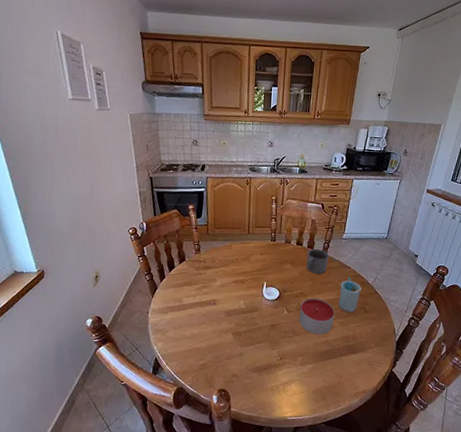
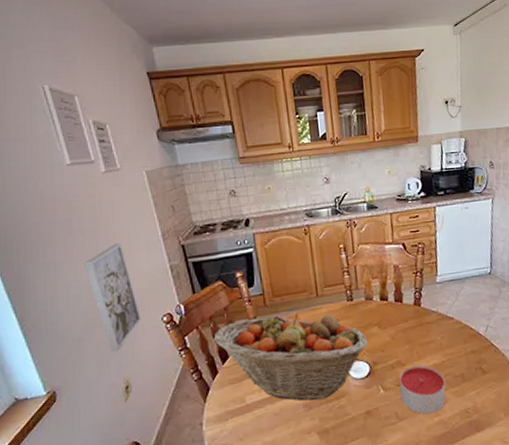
wall art: none [74,167,113,250] -> present [83,243,142,353]
fruit basket: none [165,241,281,311] -> present [213,315,368,401]
mug: present [306,248,330,275] -> none [395,300,425,334]
cup: present [339,277,361,313] -> none [445,331,473,378]

